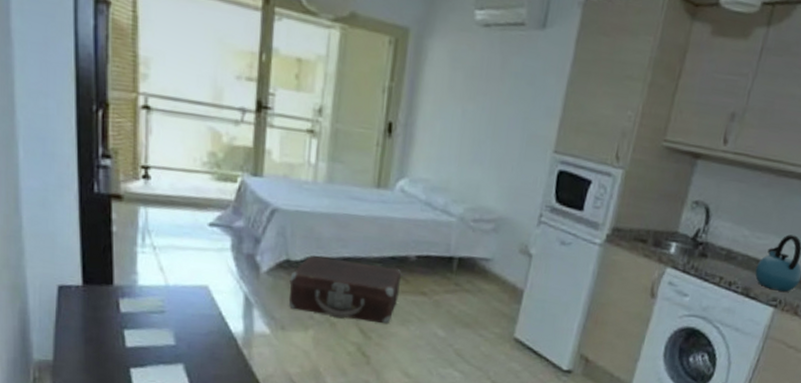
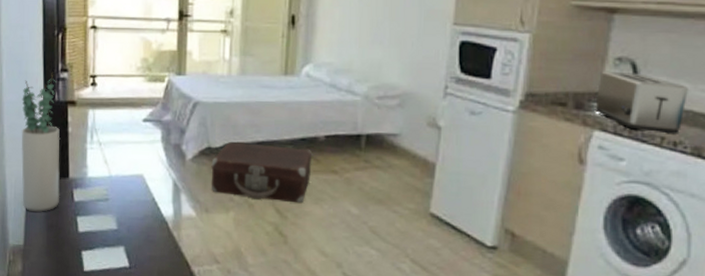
vase: none [47,156,102,324] -> present [21,72,60,213]
toaster: none [670,212,748,275] -> present [595,71,688,134]

